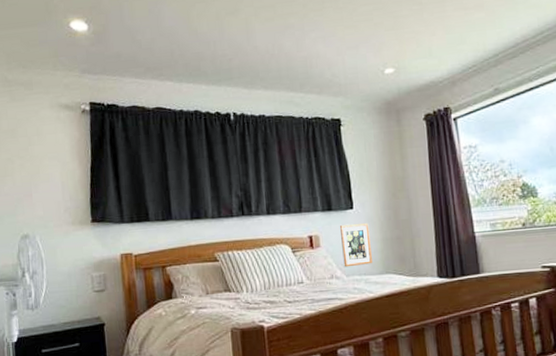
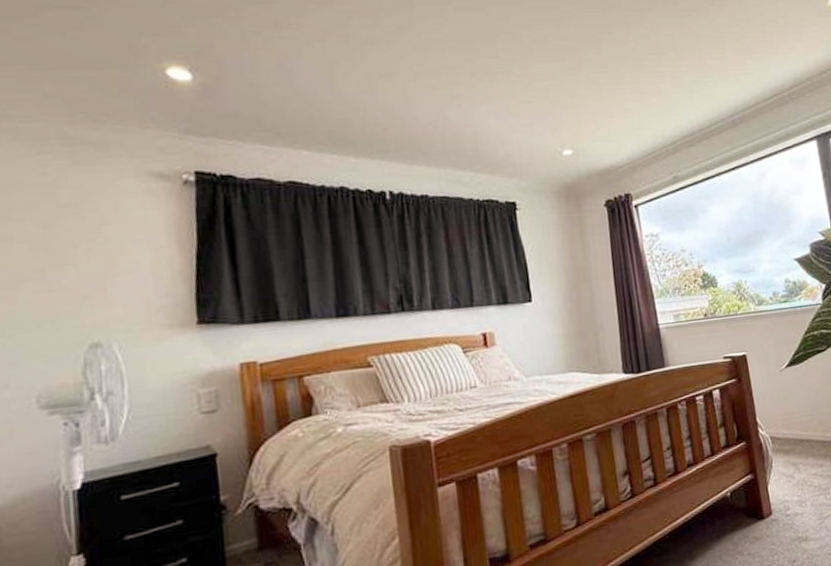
picture frame: present [340,222,372,268] -> none [518,316,554,367]

